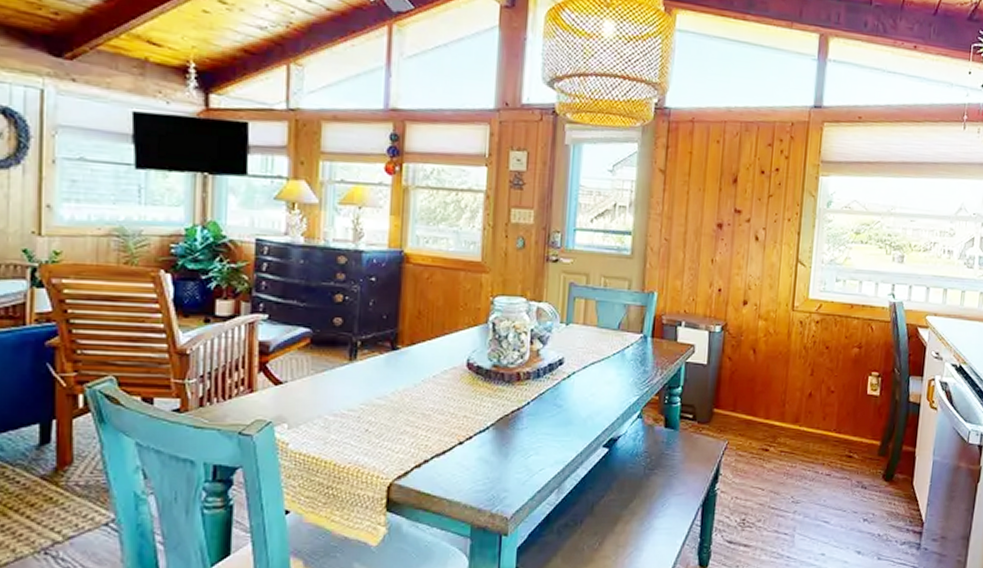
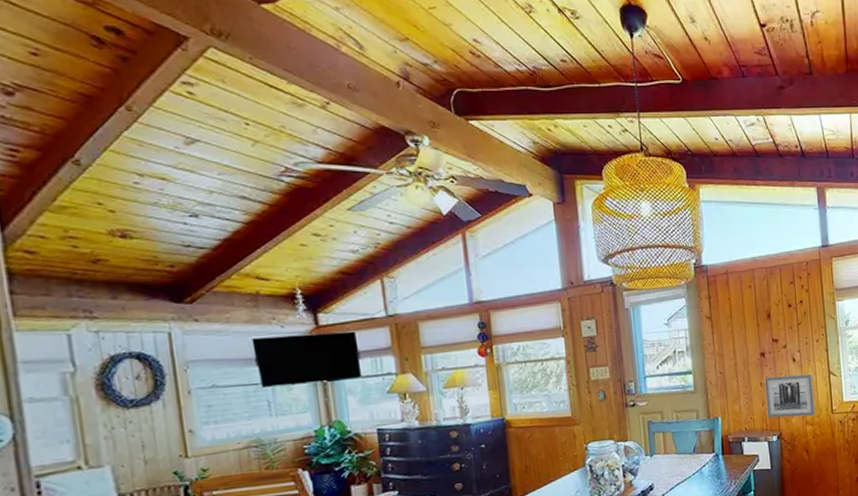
wall art: none [713,253,776,310] -> present [764,374,815,418]

